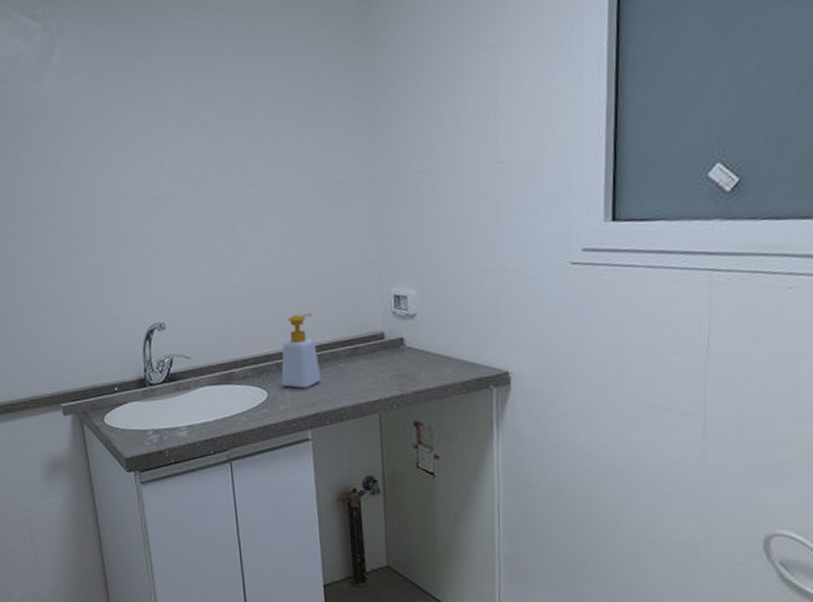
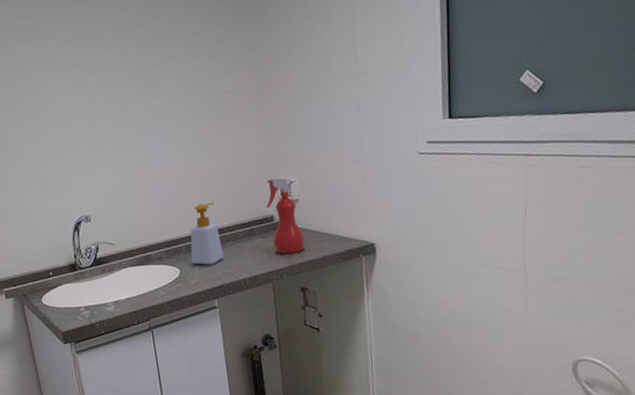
spray bottle: none [375,287,422,380] -> present [266,178,305,254]

